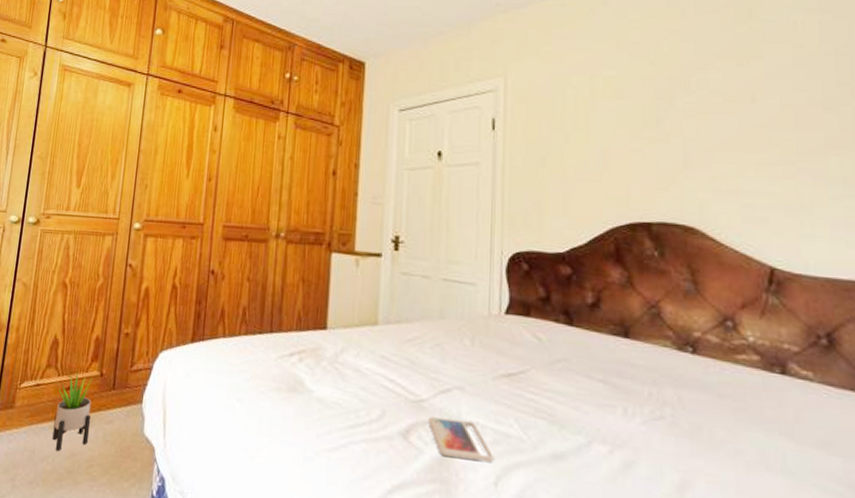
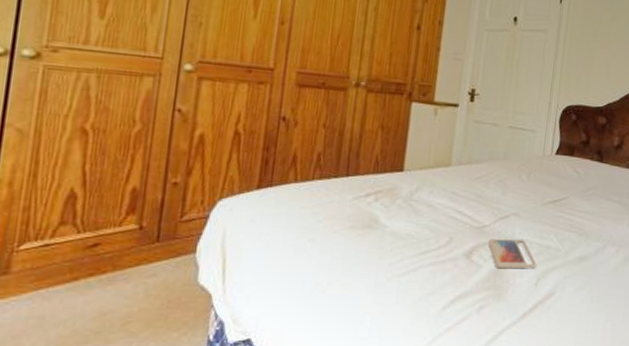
potted plant: present [52,373,92,451] -> none [71,228,128,313]

